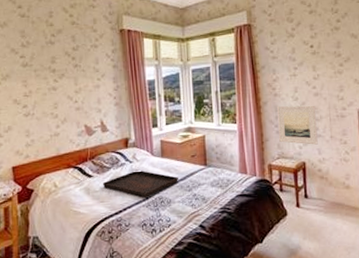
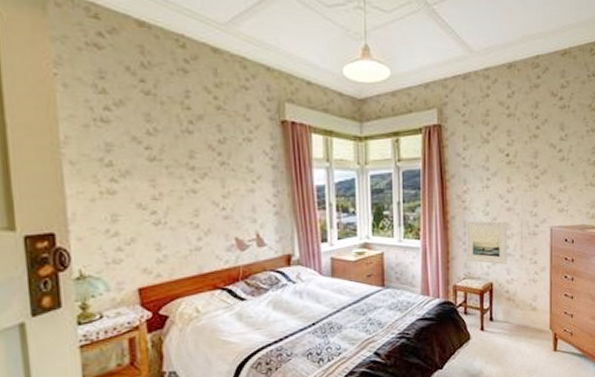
serving tray: present [102,169,178,198] -> none [258,291,351,324]

